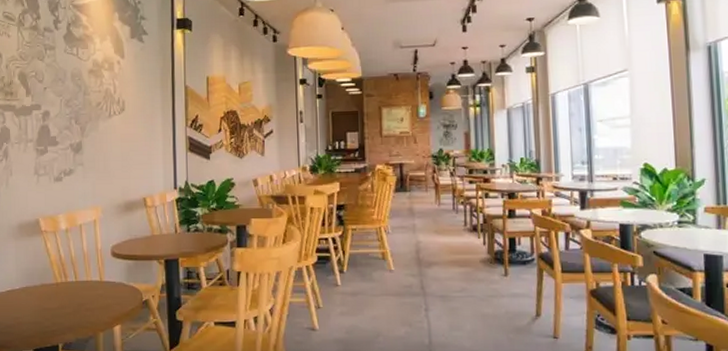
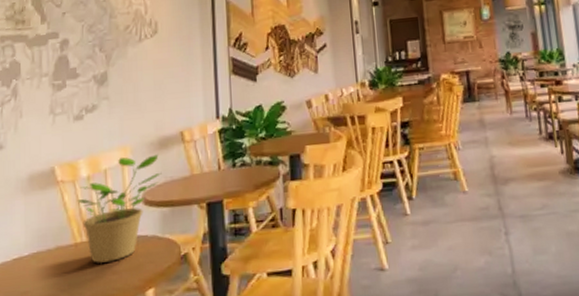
potted plant: none [57,215,127,302] -> present [77,154,162,264]

